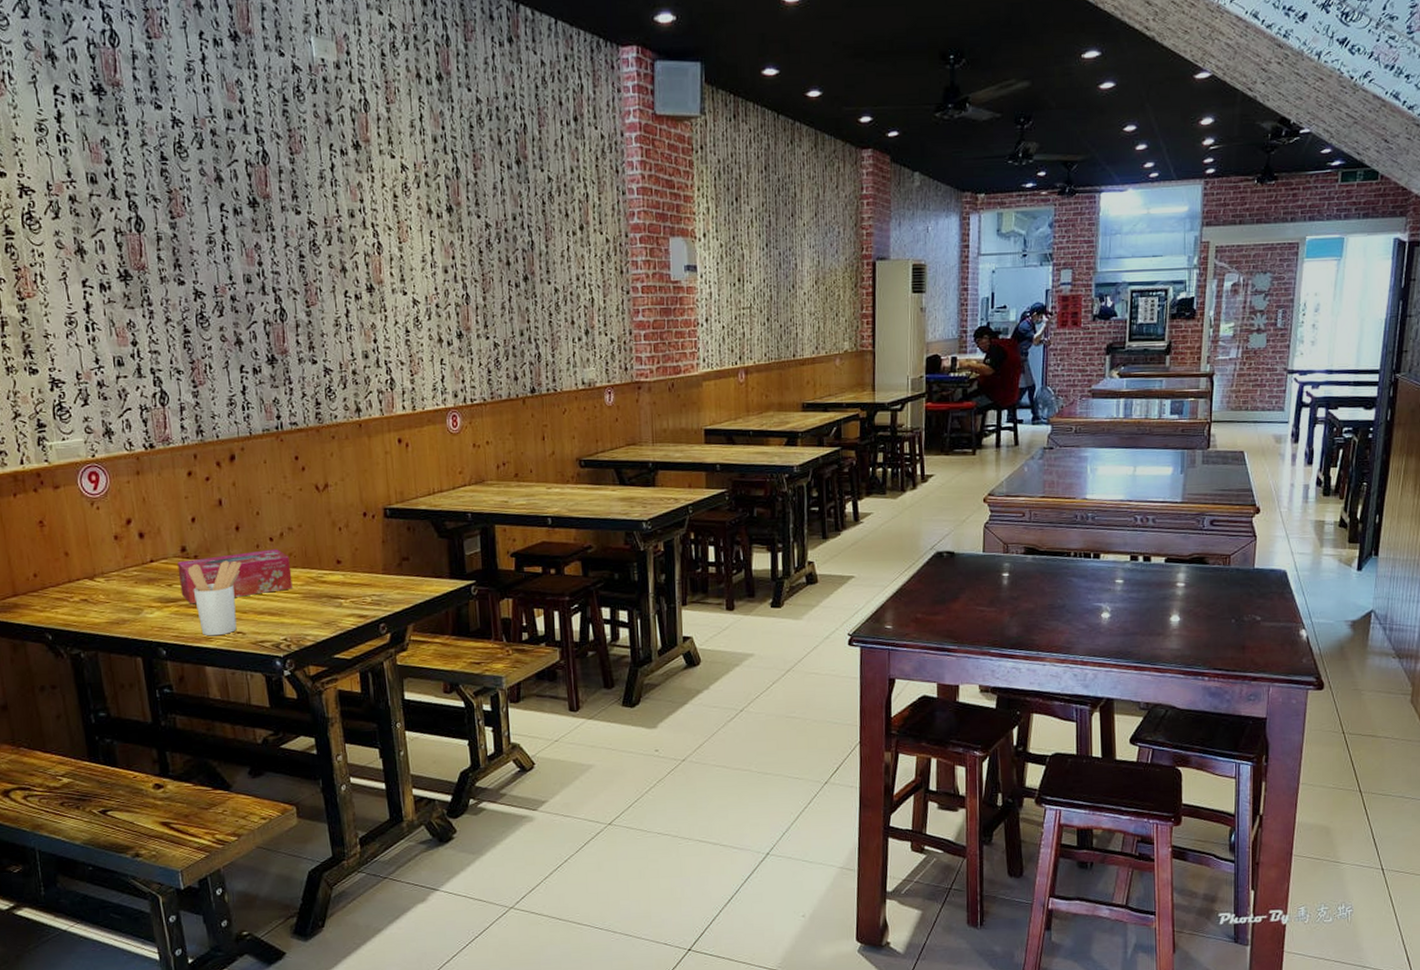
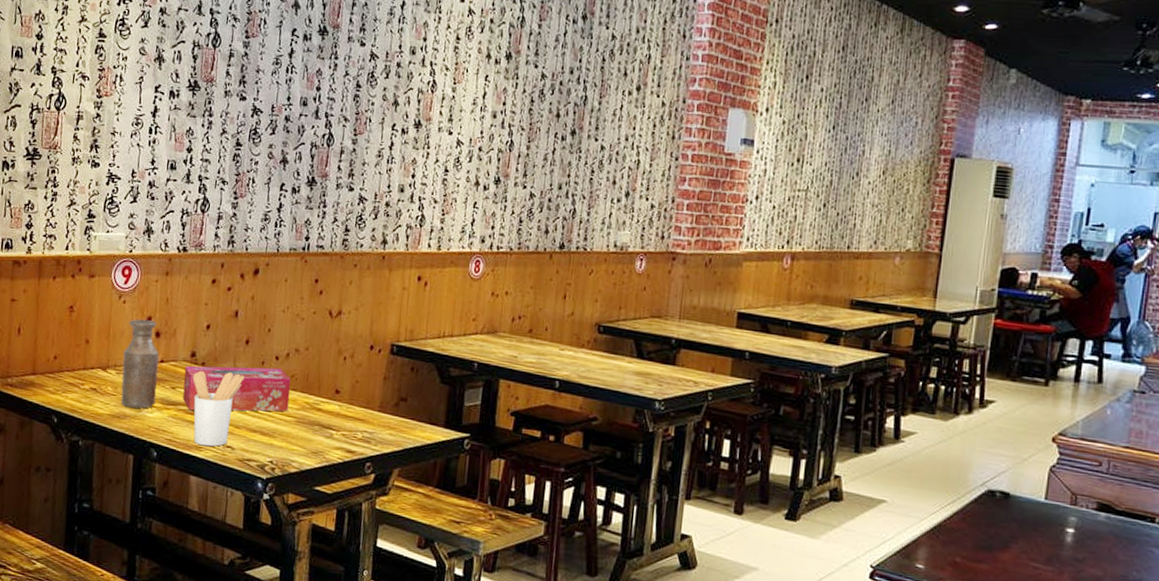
bottle: none [107,522,154,612] -> present [120,319,159,409]

